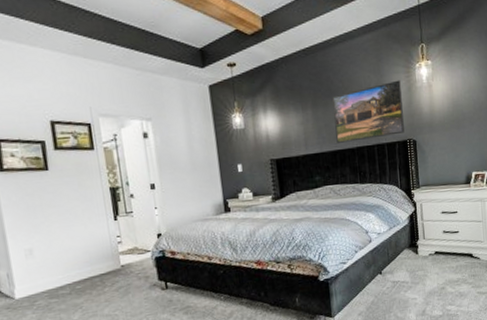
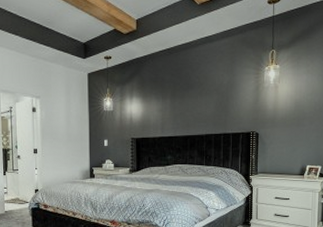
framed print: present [332,80,404,143] -> none [189,80,250,129]

